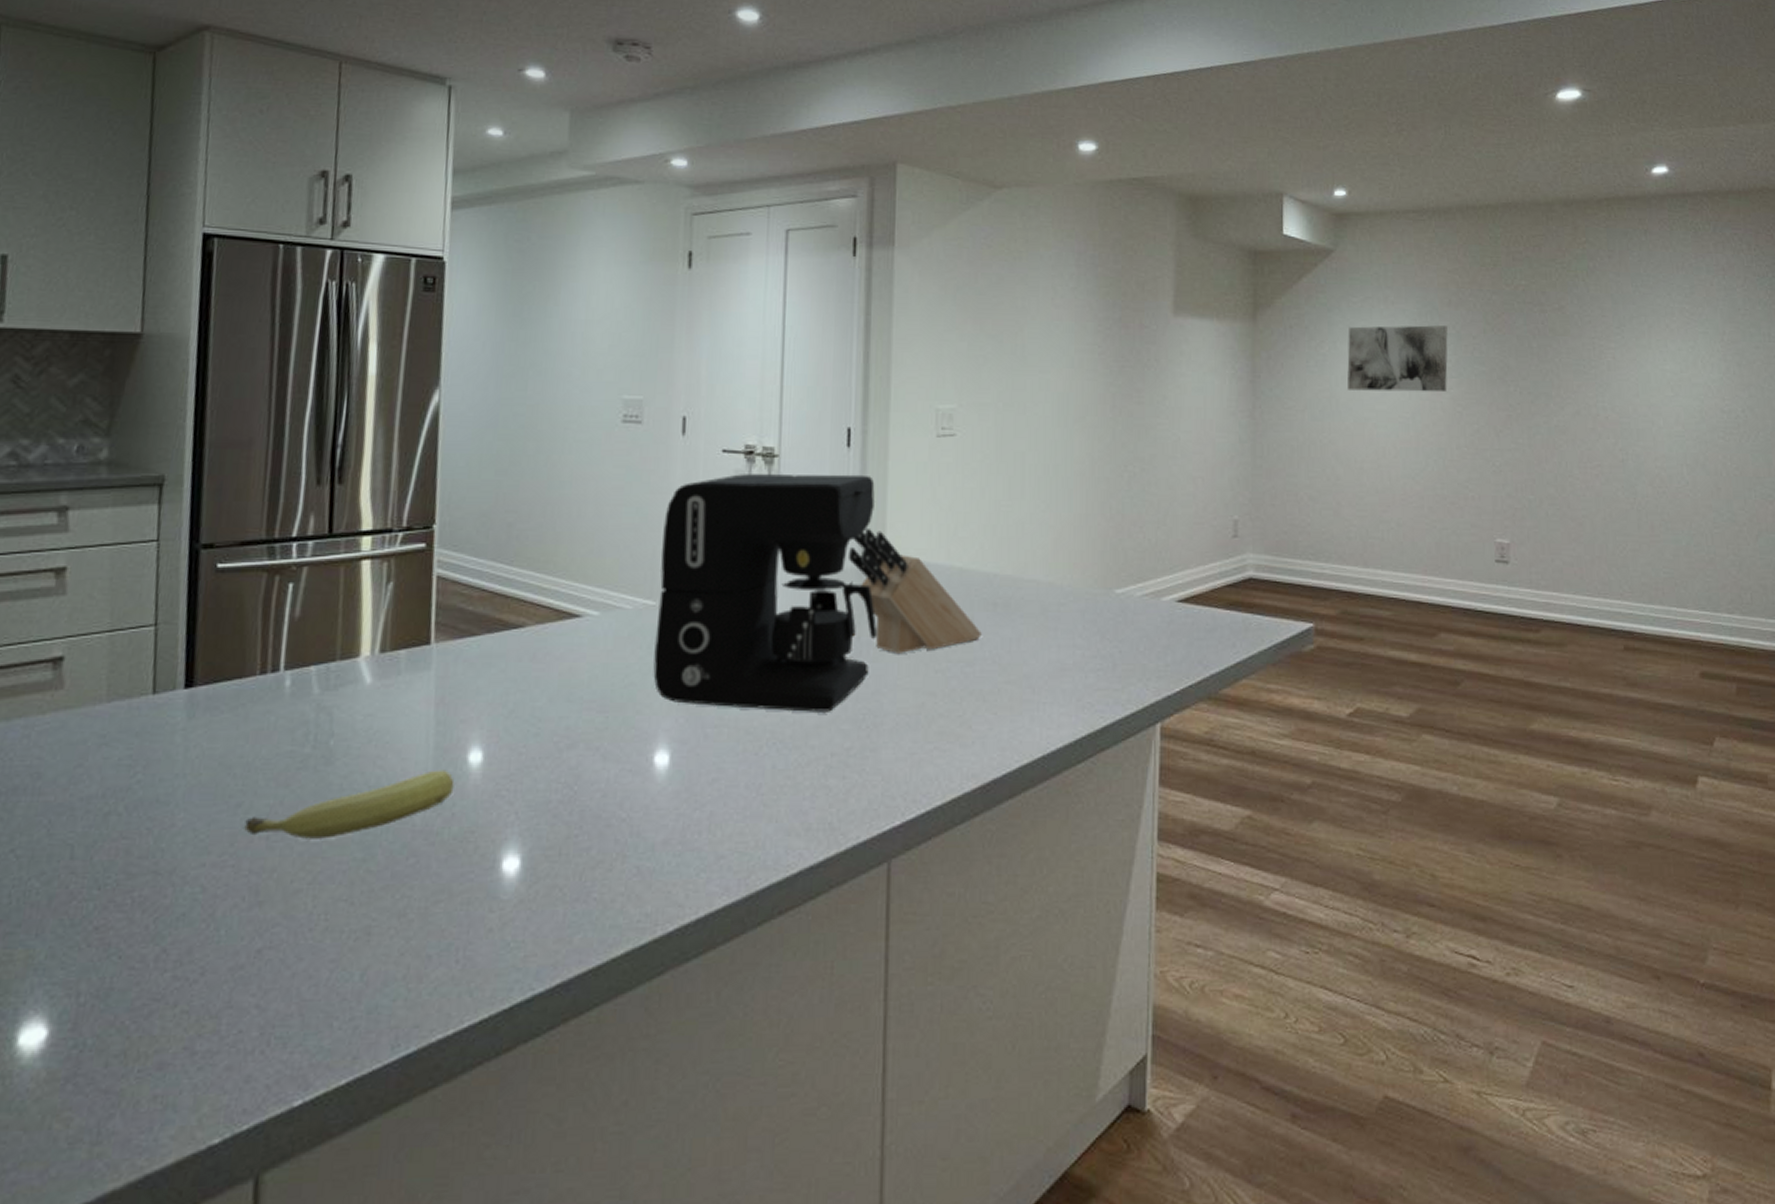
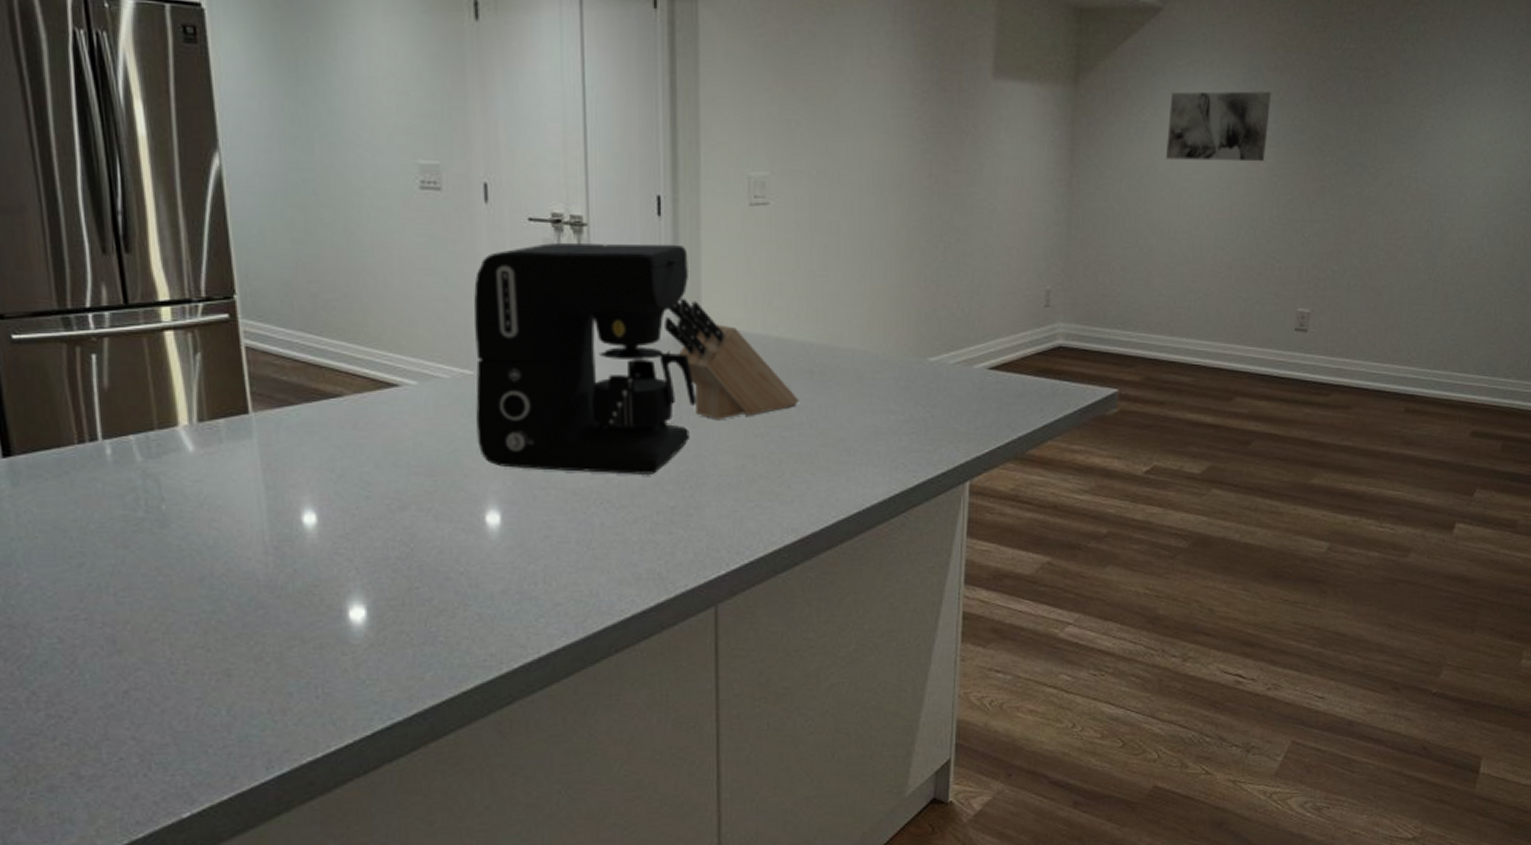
fruit: present [244,769,455,839] -> none [90,530,292,595]

